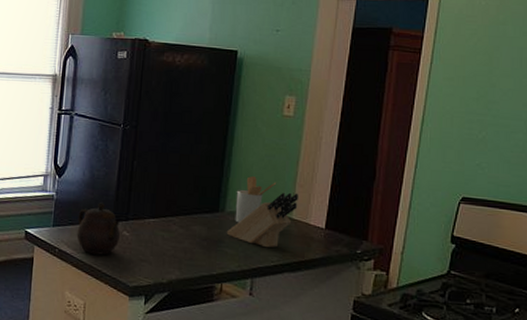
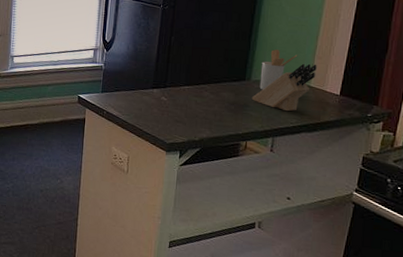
teapot: present [76,202,120,255] -> none [122,72,159,117]

